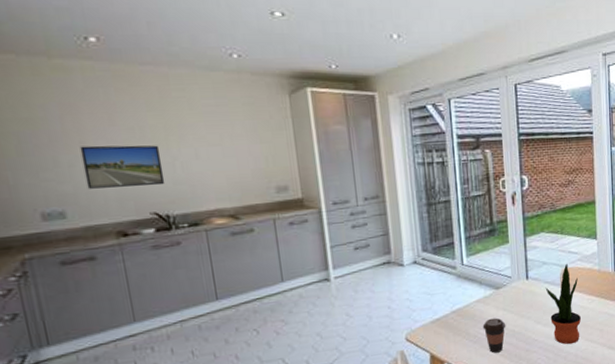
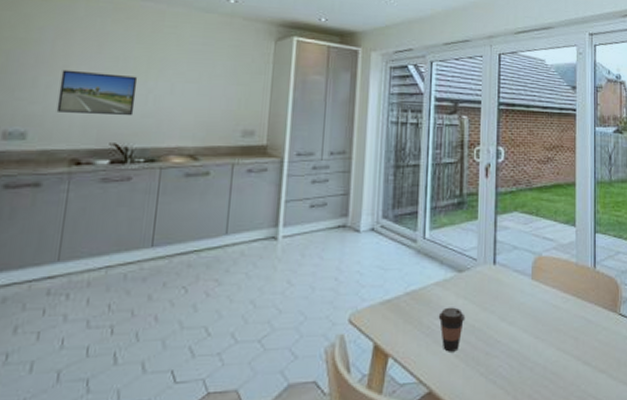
potted plant: present [545,263,581,345] -> none [514,250,553,353]

